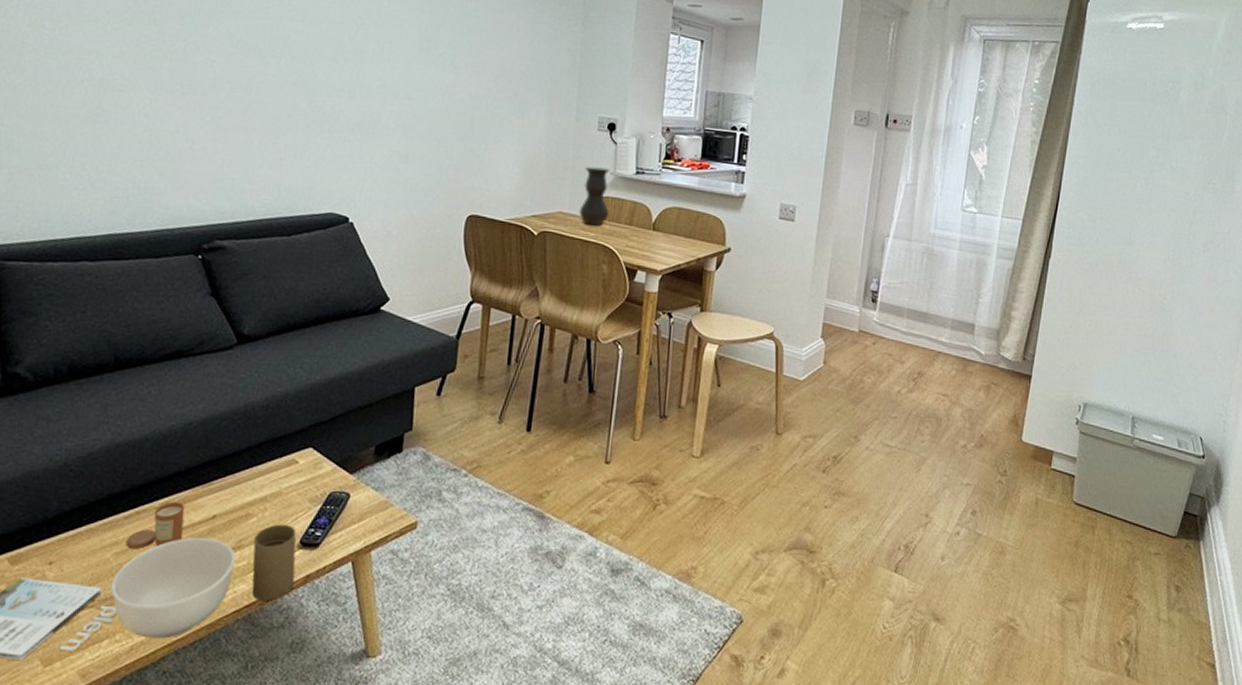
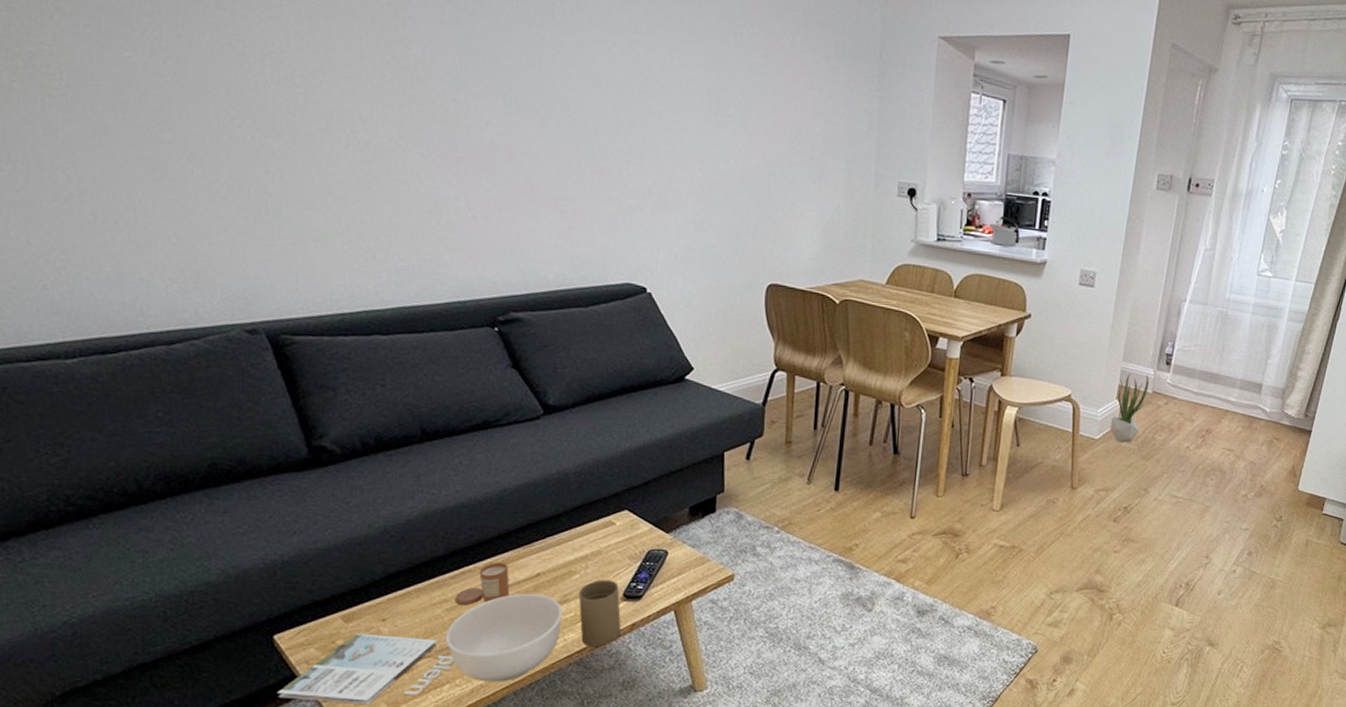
vase: present [579,166,610,227] -> none [880,233,911,295]
kettle: none [688,150,718,181] -> present [990,216,1020,248]
potted plant: none [815,311,855,385] -> present [1110,373,1150,443]

